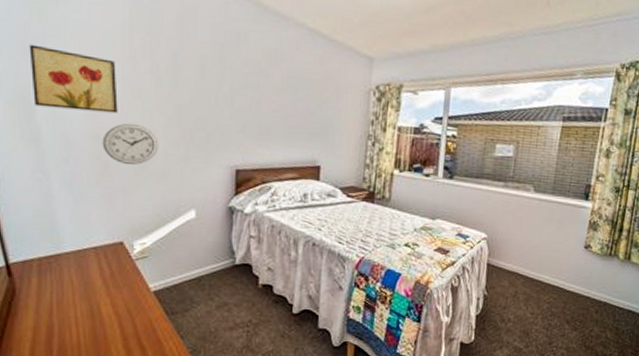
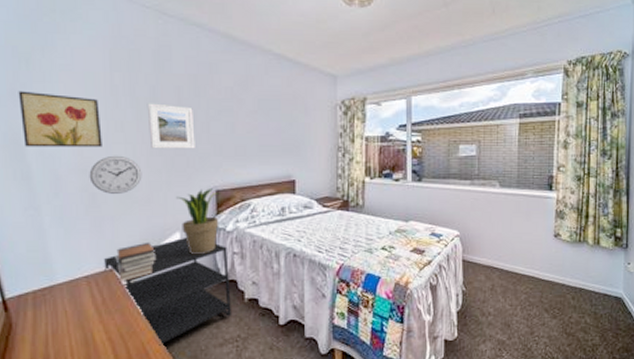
side table: none [114,215,245,324] -> present [104,237,232,346]
book stack: none [126,217,170,256] -> present [115,242,157,281]
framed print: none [167,70,217,124] -> present [147,103,195,149]
potted plant: none [194,167,240,236] -> present [177,189,220,255]

